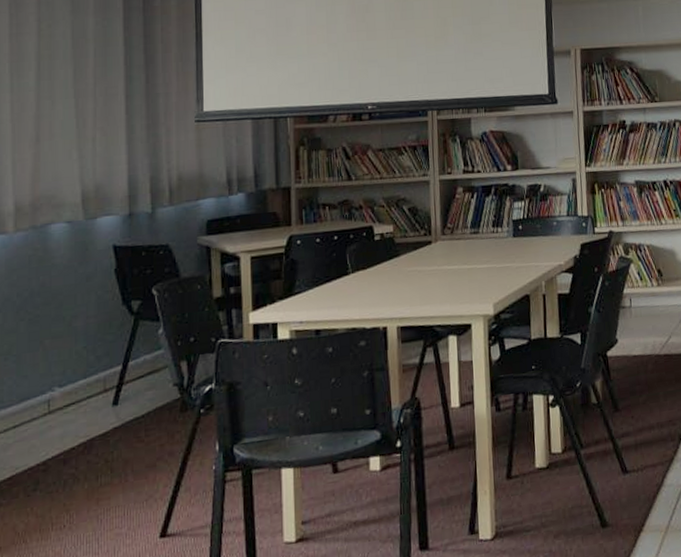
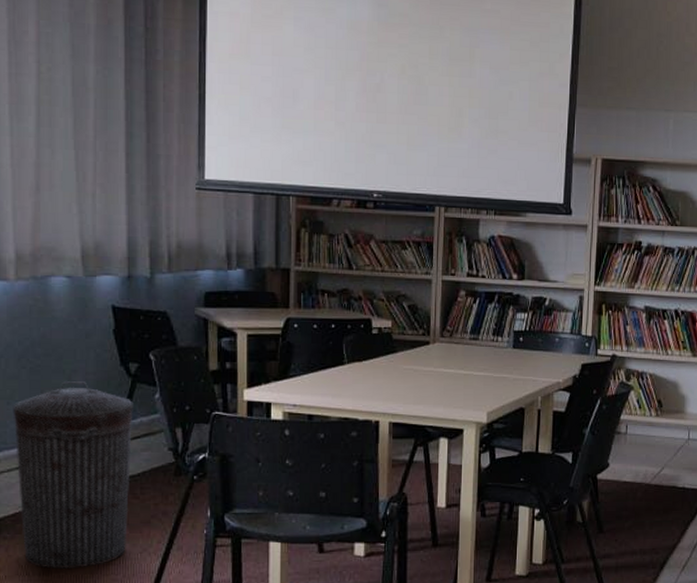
trash can: none [10,326,136,532] -> present [13,380,133,570]

